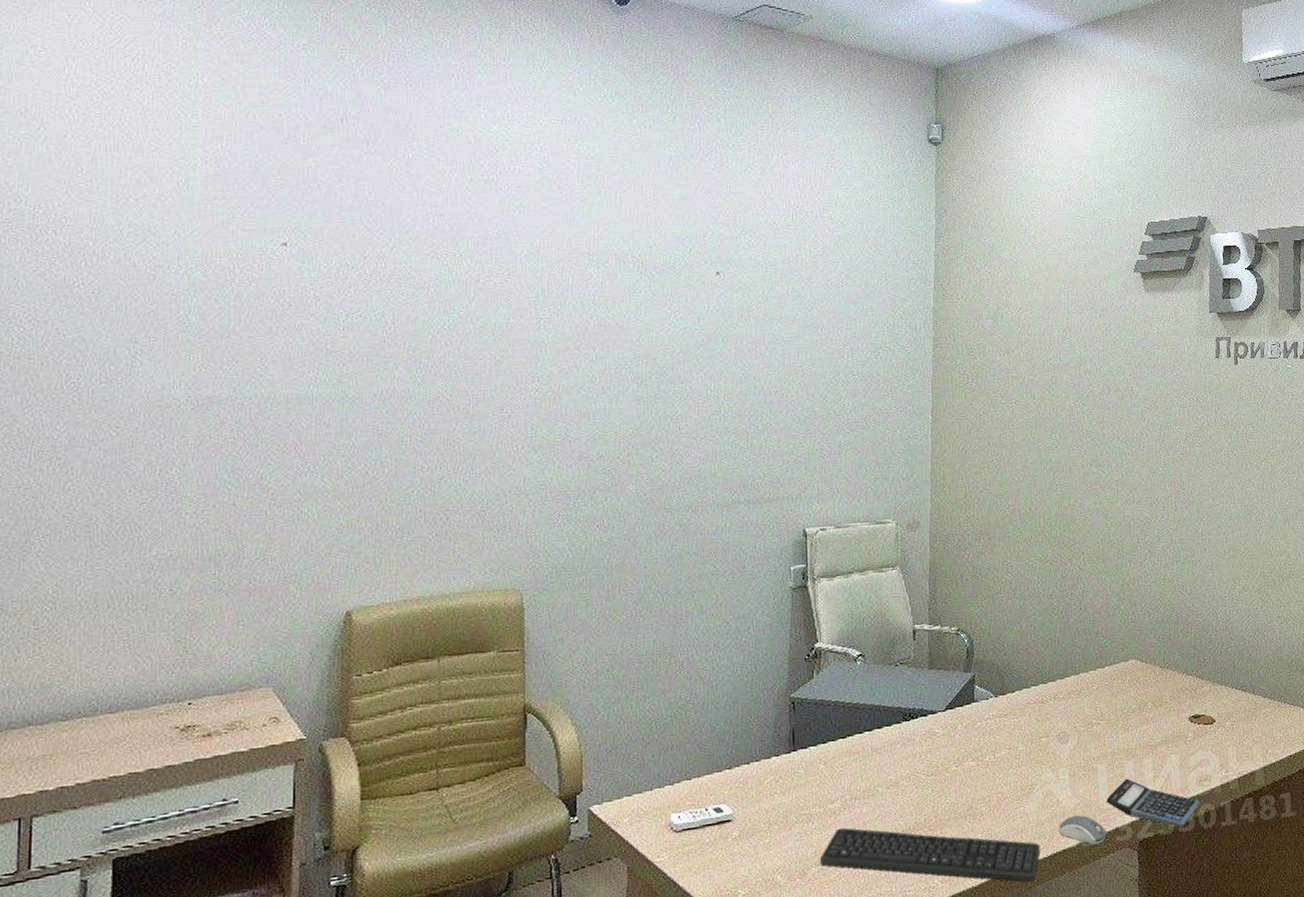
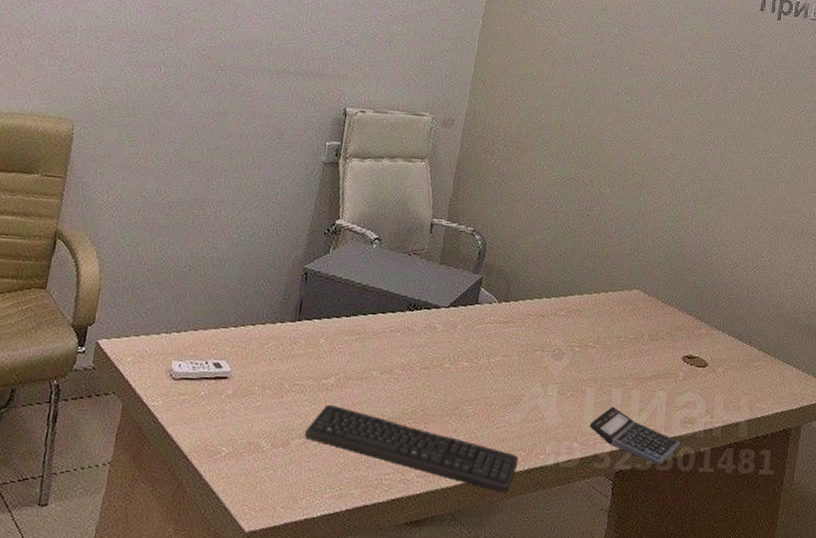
computer mouse: present [1059,815,1107,845] -> none [539,434,585,467]

